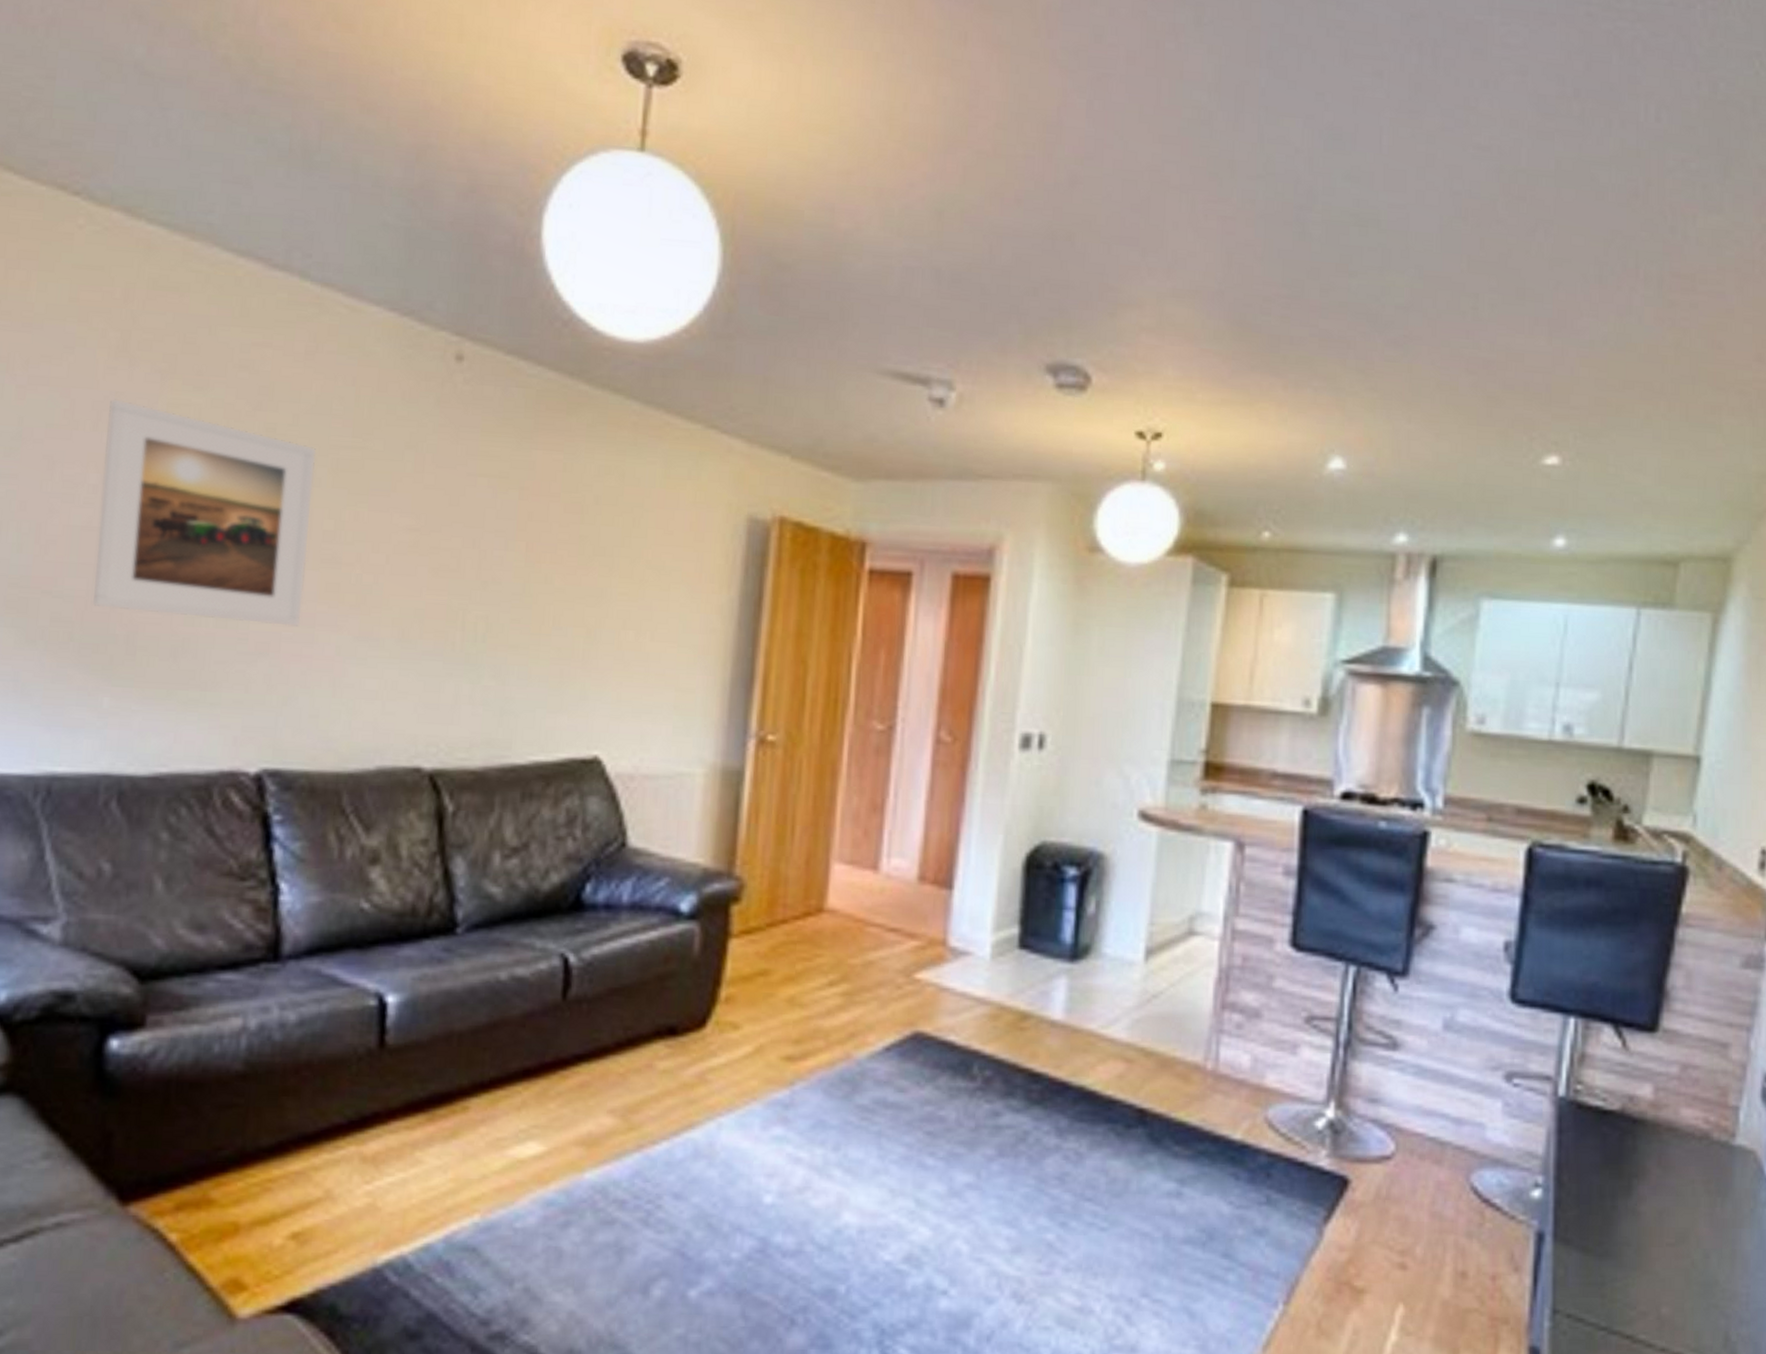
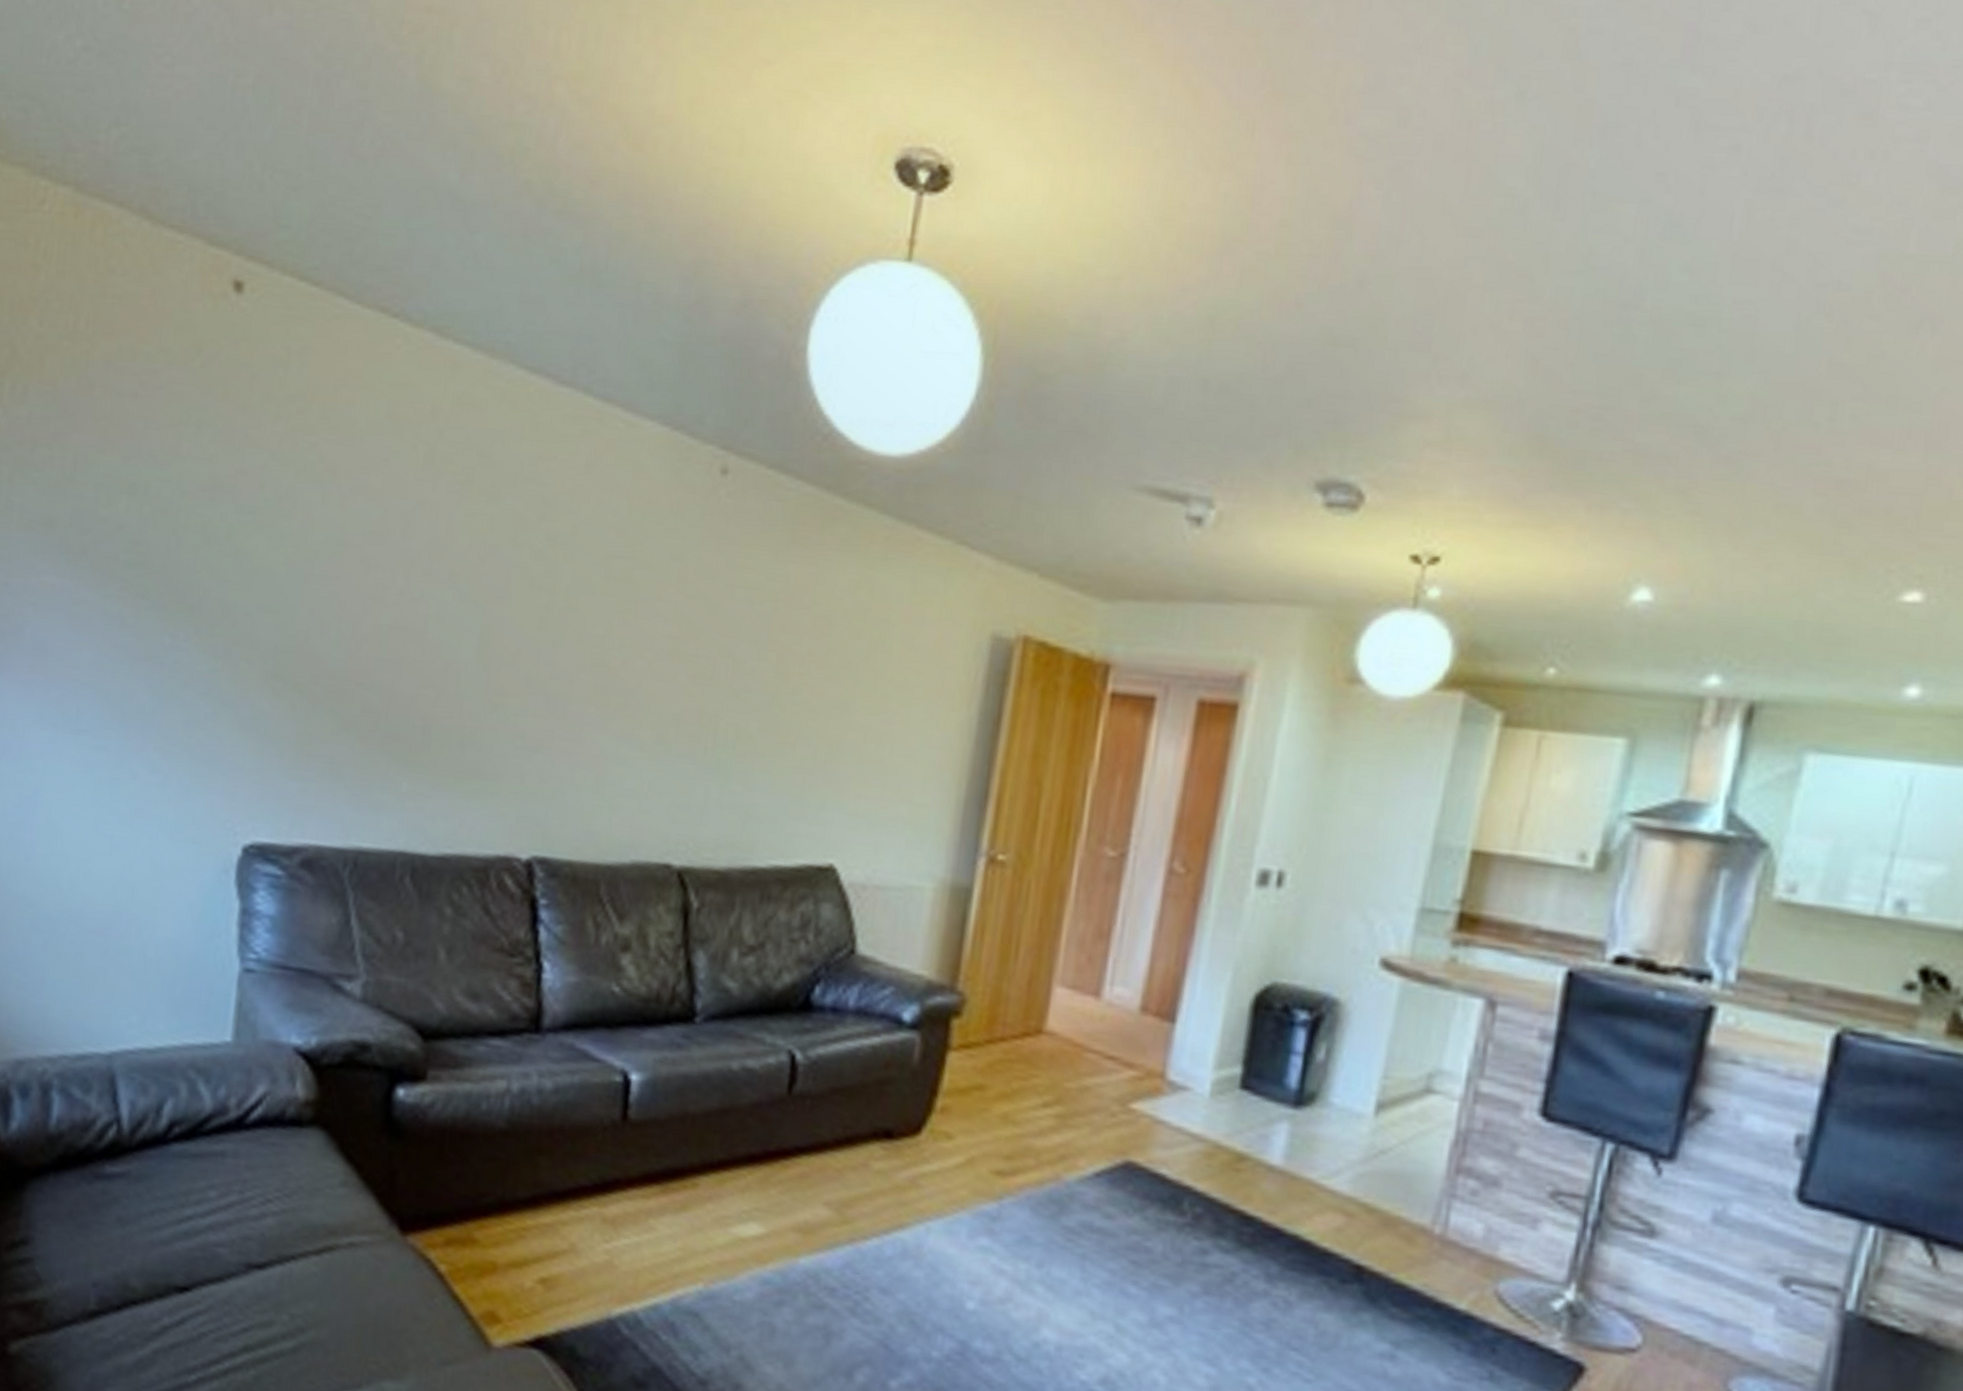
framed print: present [93,399,317,626] -> none [397,508,592,726]

